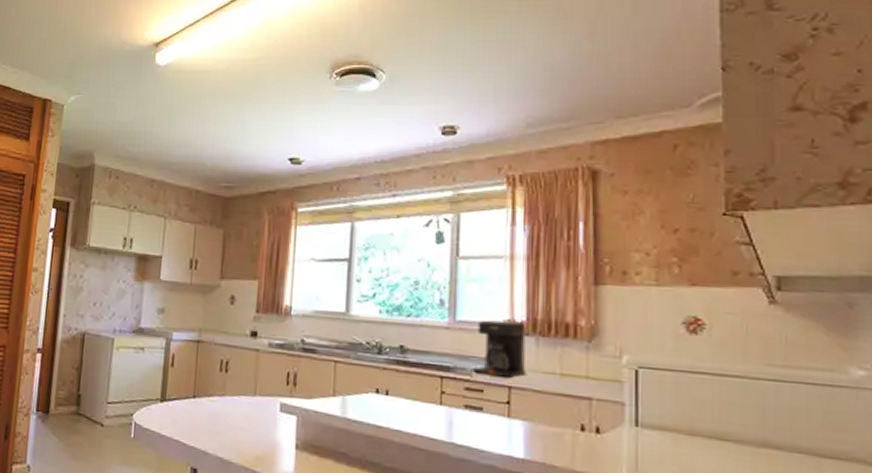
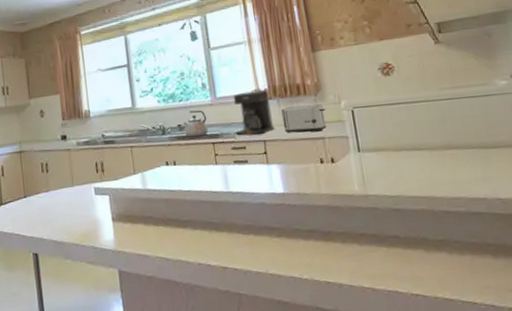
kettle: none [407,330,439,367] -> present [183,109,209,138]
toaster: none [539,349,600,389] -> present [281,103,326,134]

